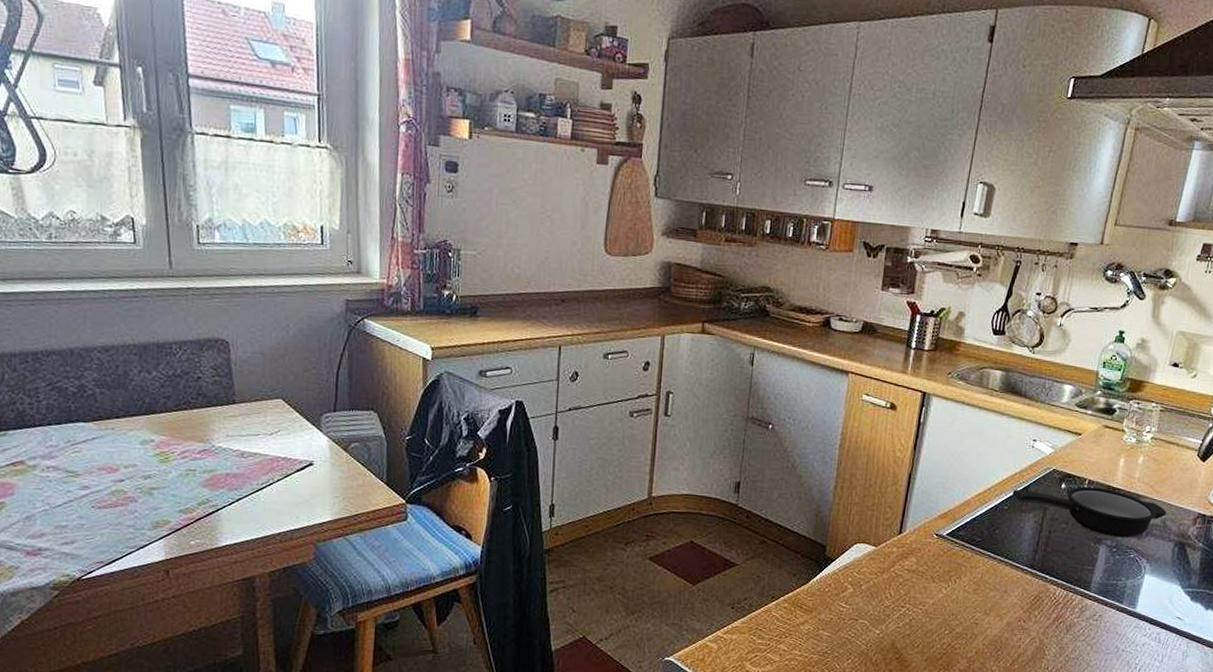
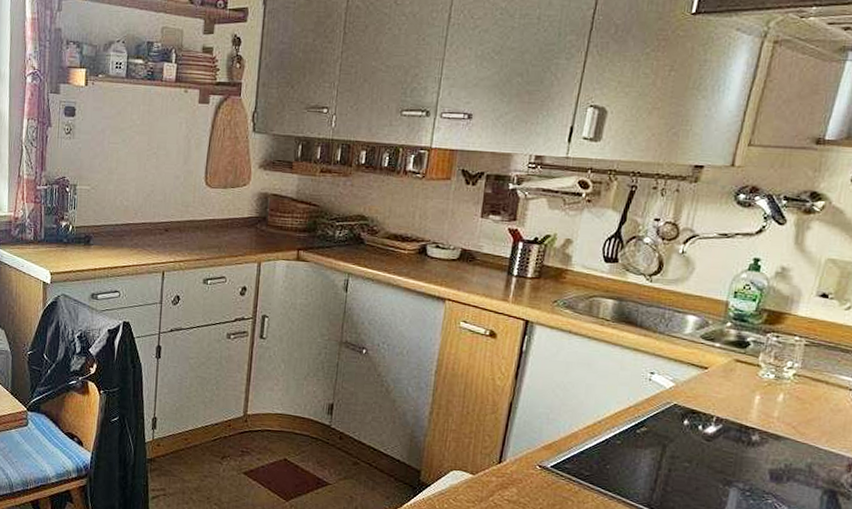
frying pan: present [1012,486,1166,538] -> none [626,423,813,482]

